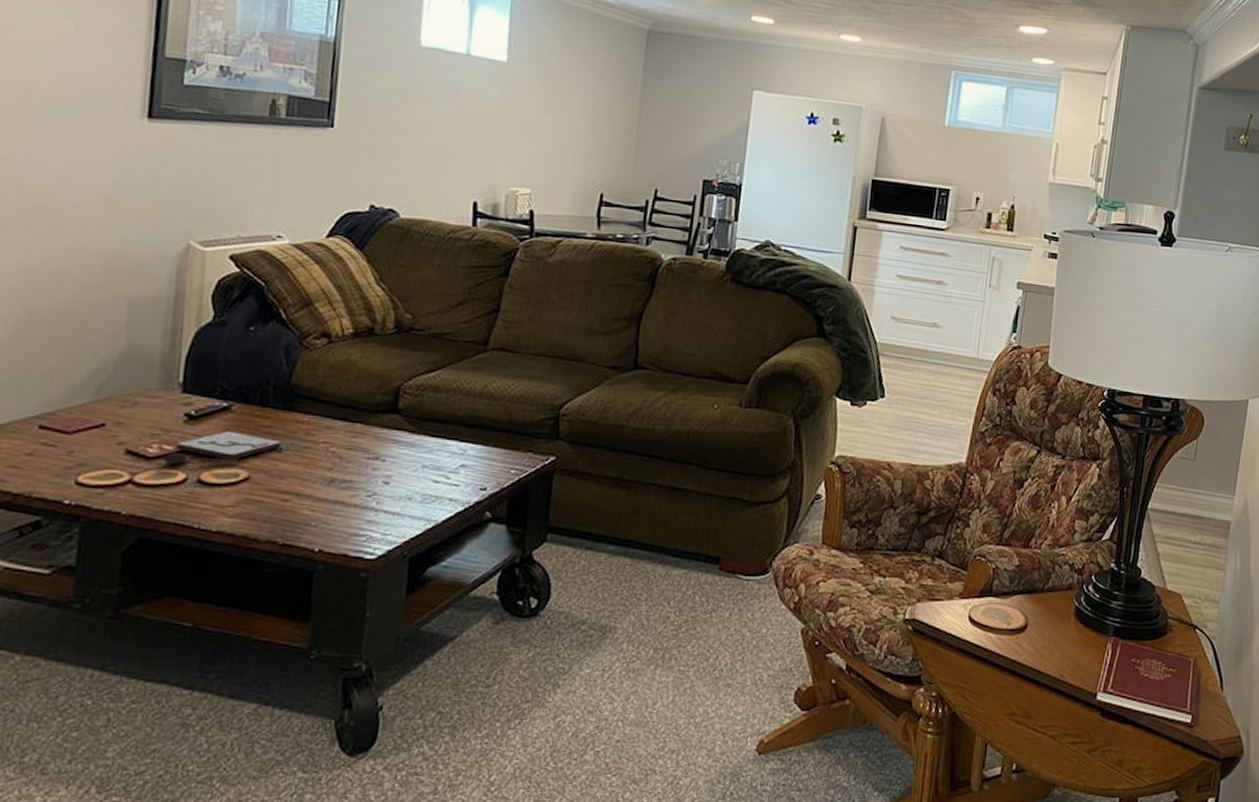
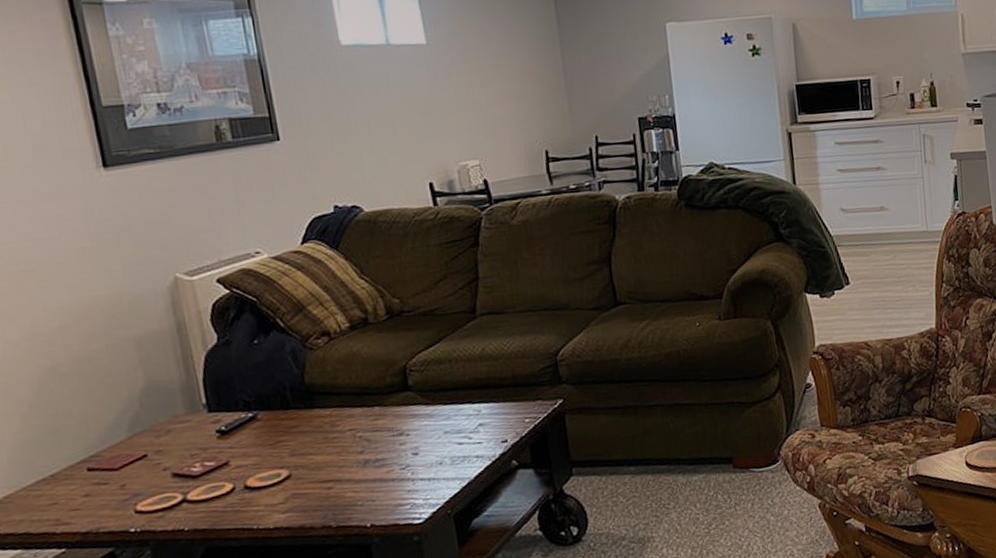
board game: present [163,430,301,465] -> none [208,433,329,478]

